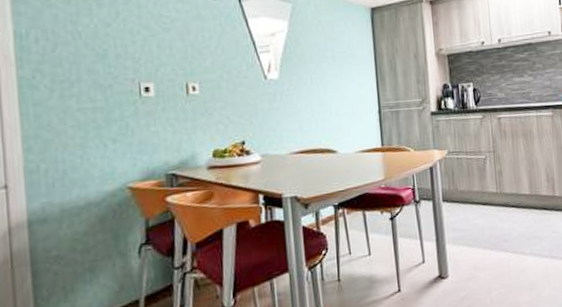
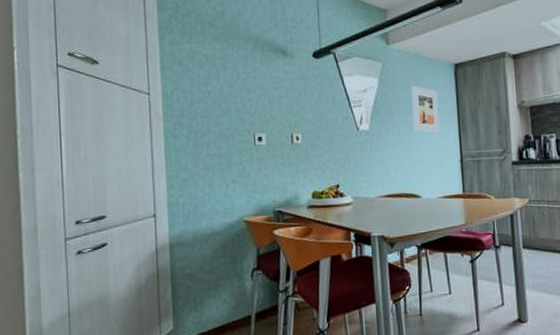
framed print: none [325,30,357,82] -> present [412,86,440,133]

